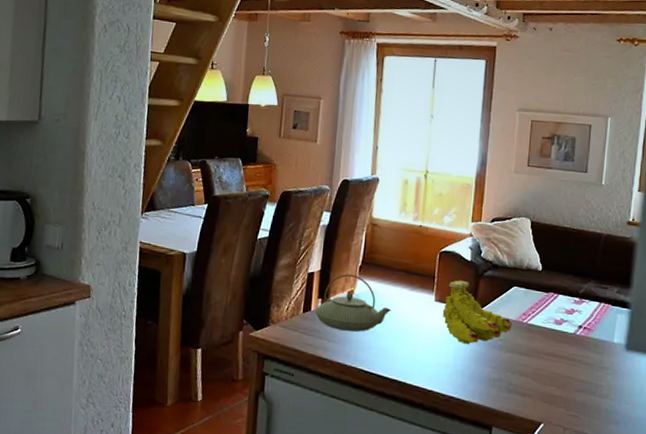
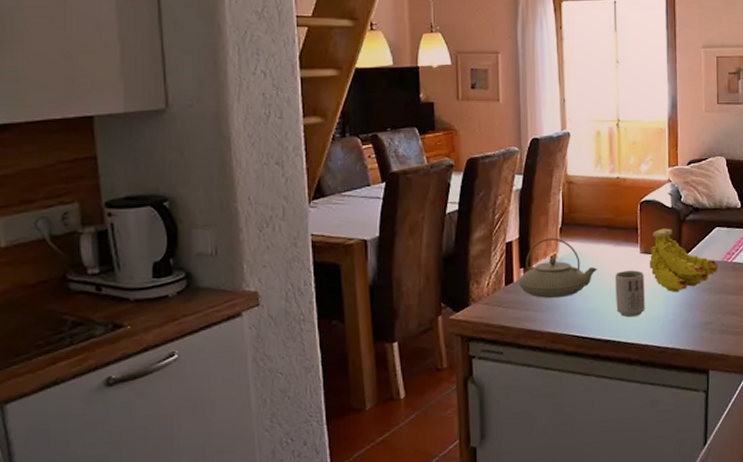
cup: none [405,315,437,362] -> present [615,270,645,318]

